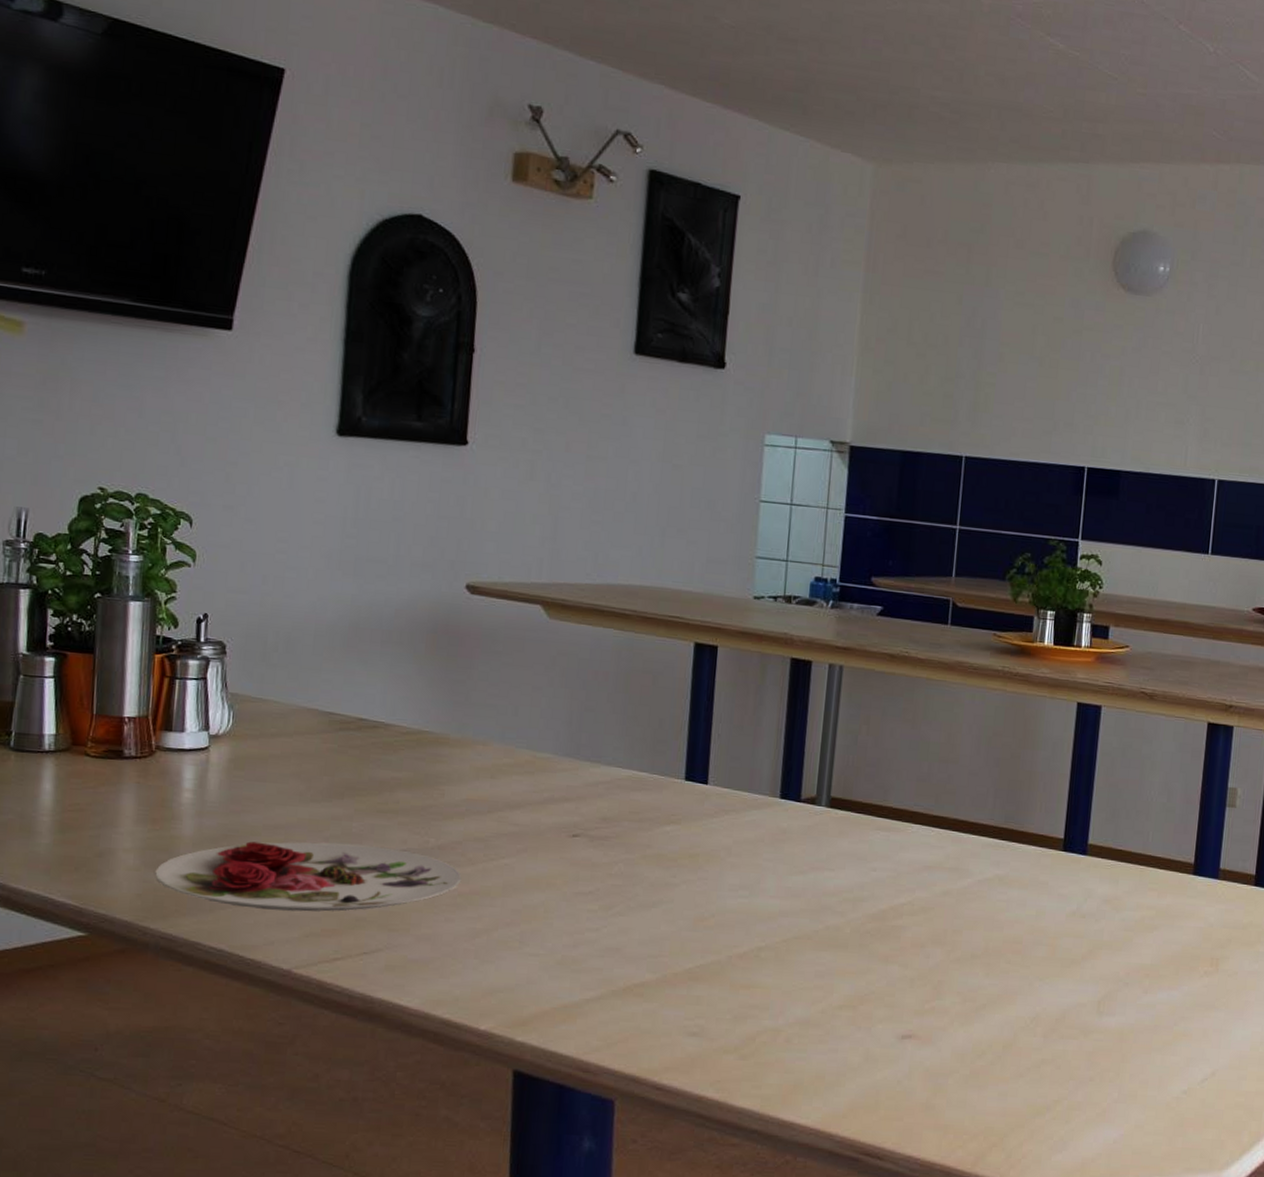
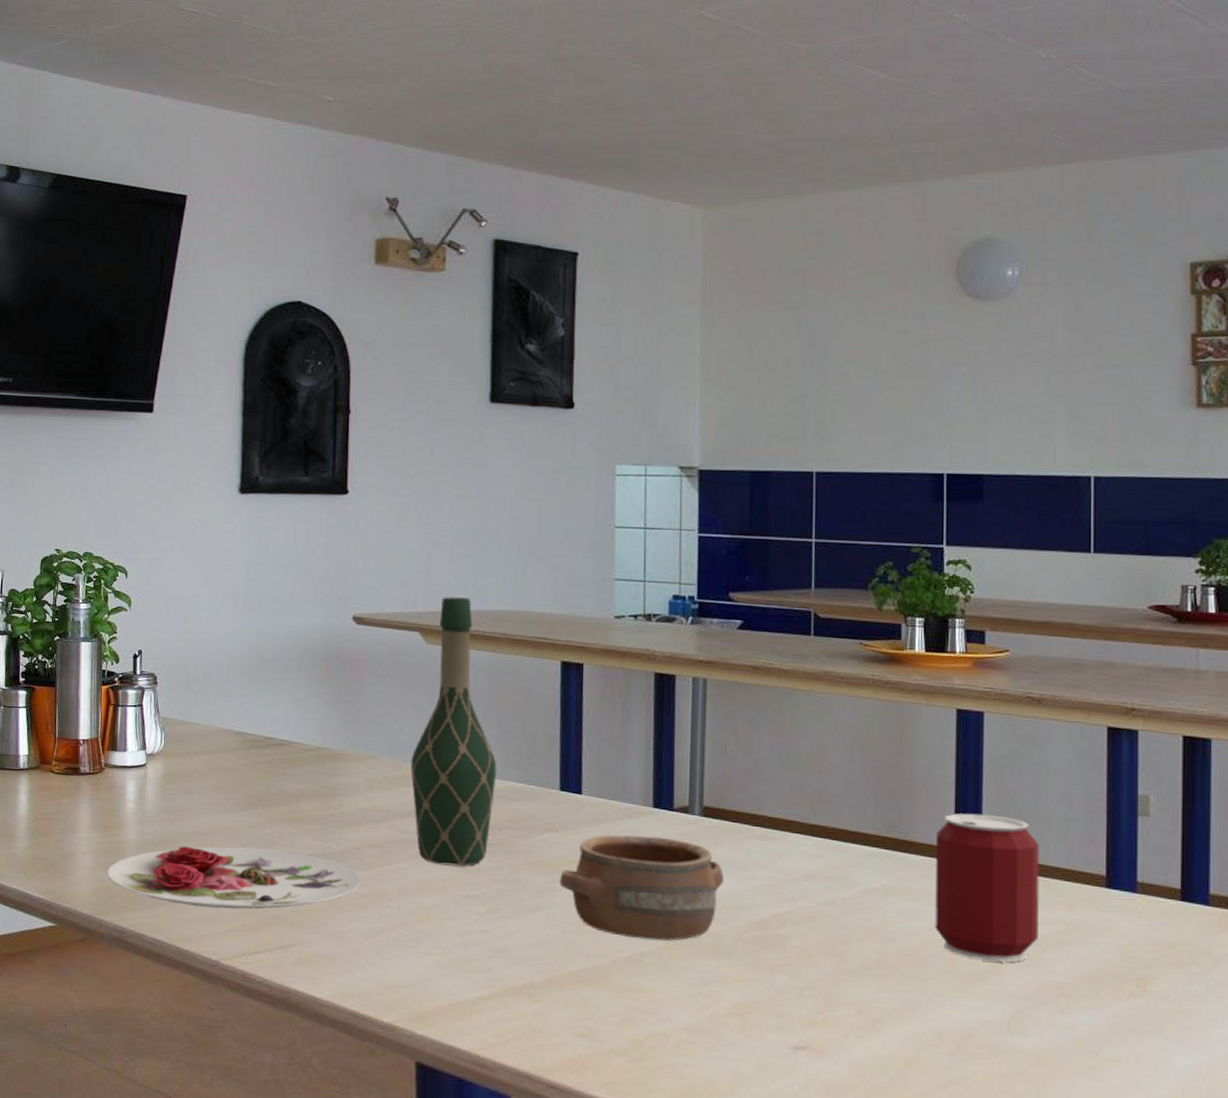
wine bottle: none [523,567,620,861] -> present [411,597,497,866]
pottery: none [677,826,847,935] -> present [558,835,725,941]
can: none [1040,804,1140,947] -> present [935,813,1040,962]

